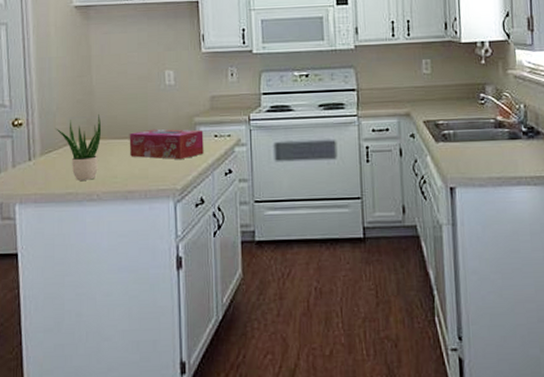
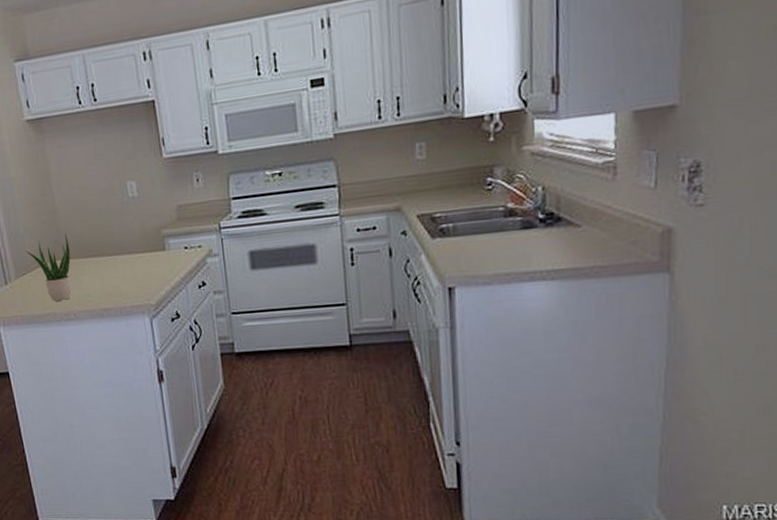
tissue box: present [129,128,204,160] -> none [97,242,175,275]

